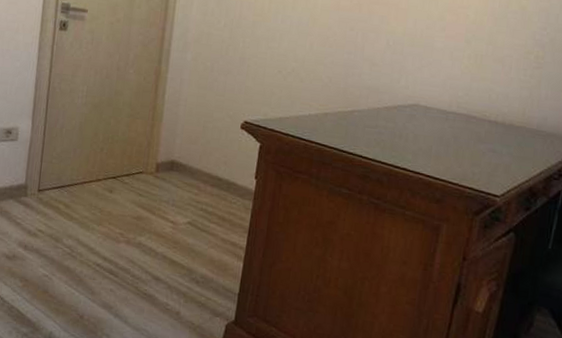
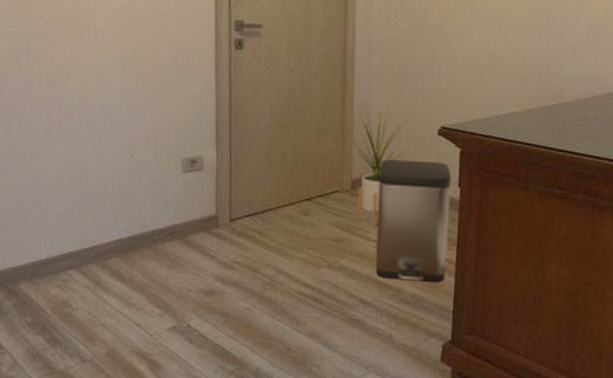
house plant: none [156,97,216,209] -> present [349,106,410,227]
pedal bin: none [170,147,250,266] -> present [375,159,452,282]

